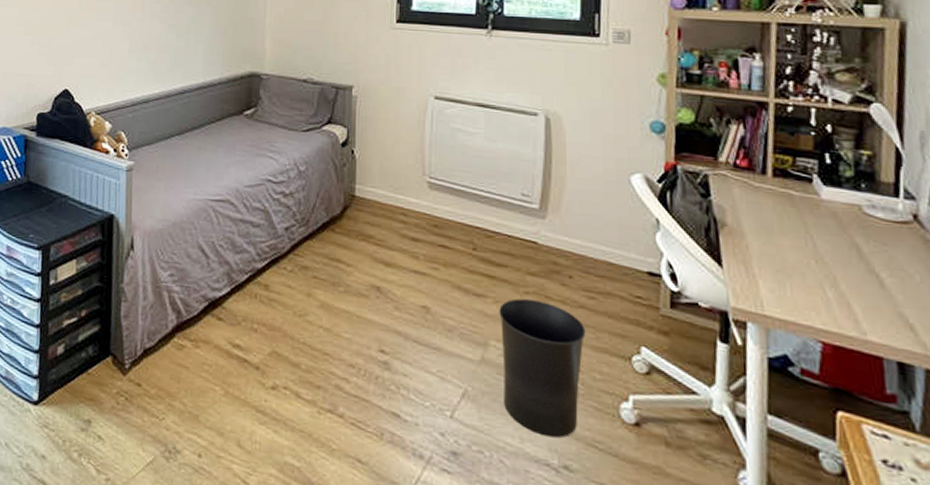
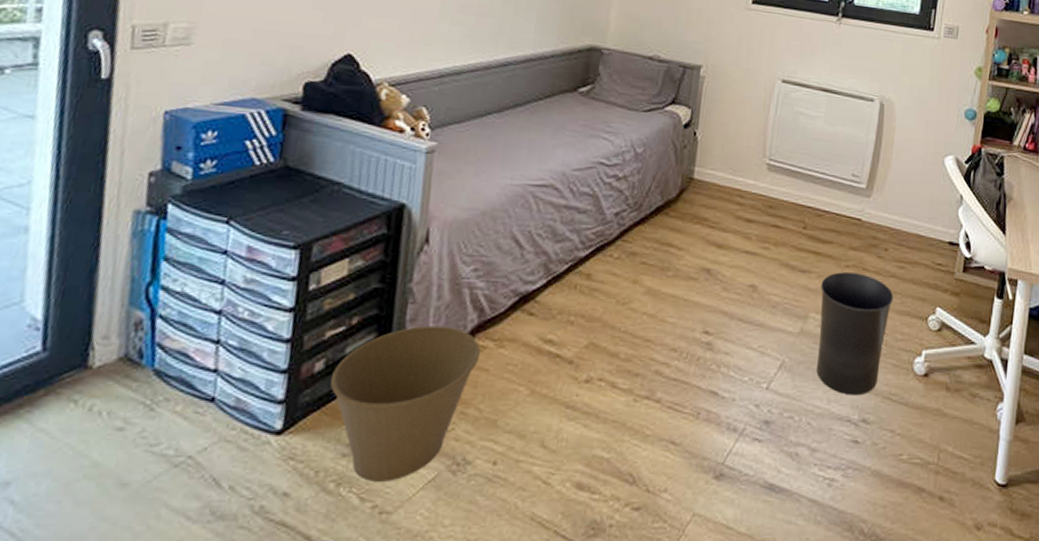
basket: none [69,322,181,459] -> present [330,325,481,482]

